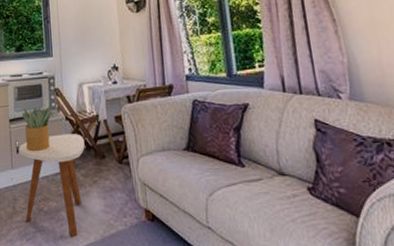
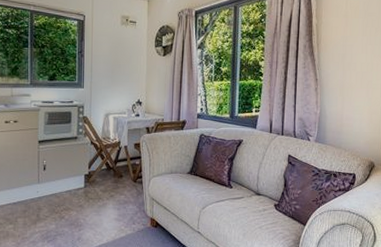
side table: present [19,134,85,238] -> none [46,156,106,240]
potted plant: present [22,106,51,152] -> none [51,131,79,170]

